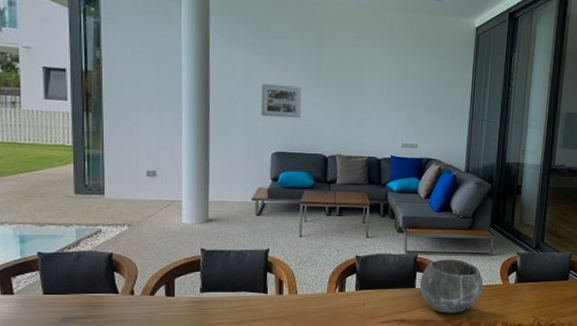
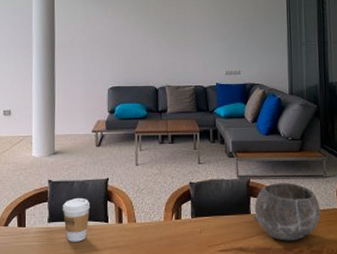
coffee cup: none [216,268,248,312] -> present [62,198,91,242]
wall art: present [260,84,302,119] -> none [98,27,132,56]

